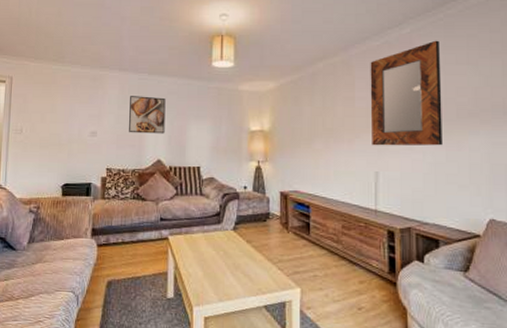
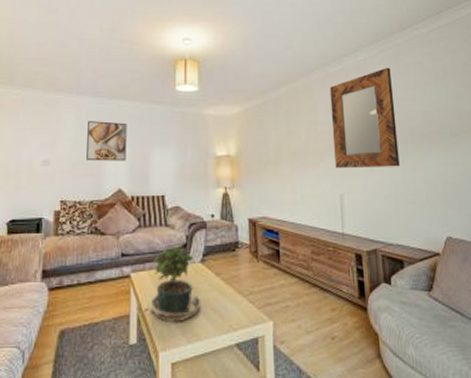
potted plant: none [170,214,233,282] -> present [132,246,201,322]

